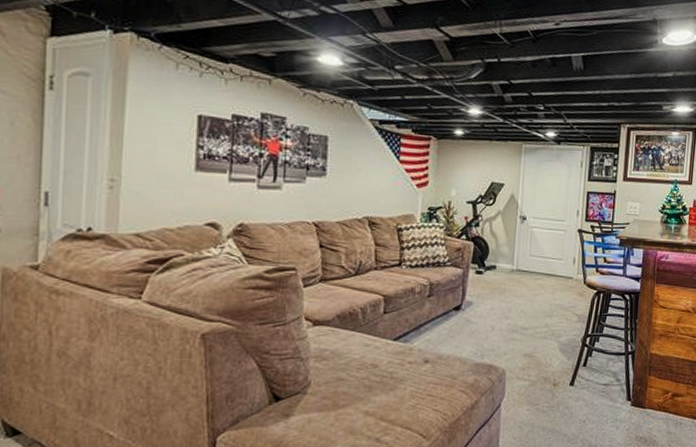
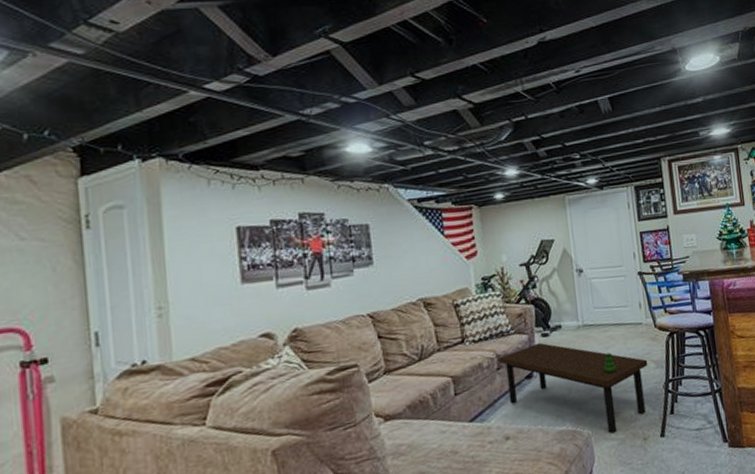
coffee table: none [431,278,571,376] -> present [499,342,648,435]

